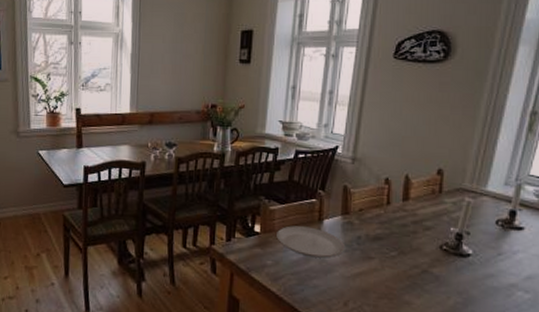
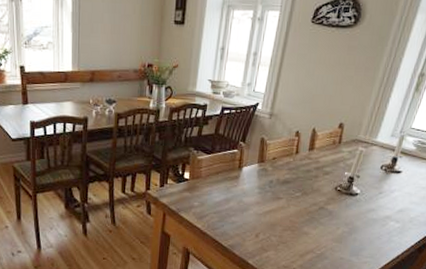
plate: present [276,225,346,258] -> none [203,173,260,199]

